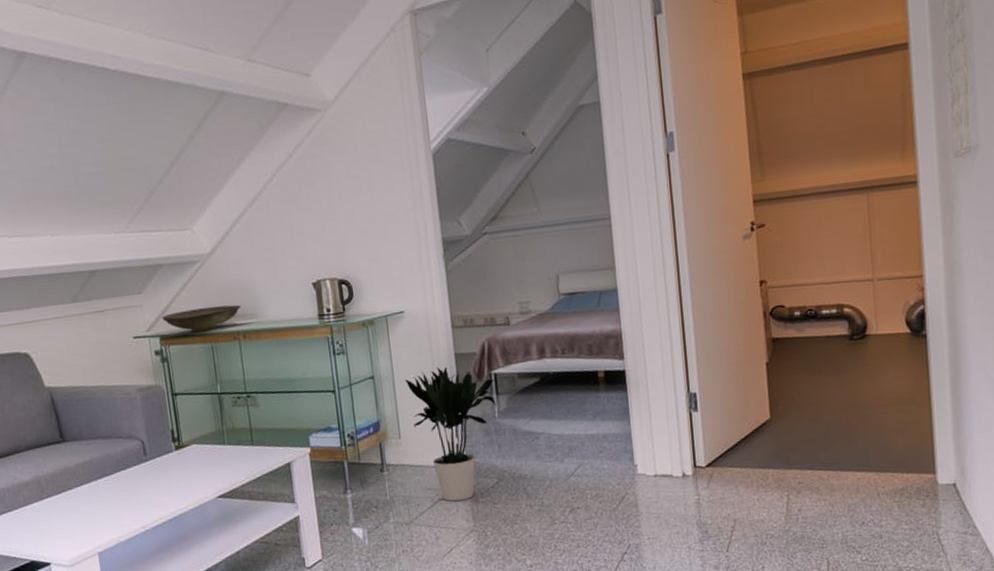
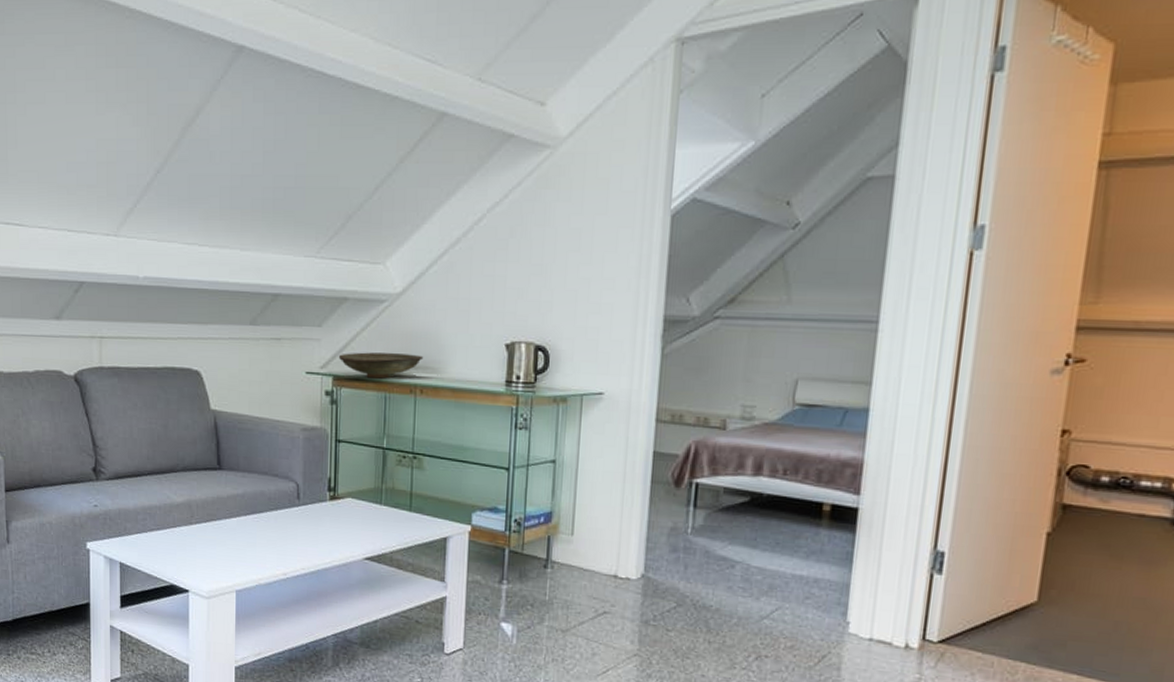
potted plant: present [405,367,497,502] -> none [590,463,695,619]

